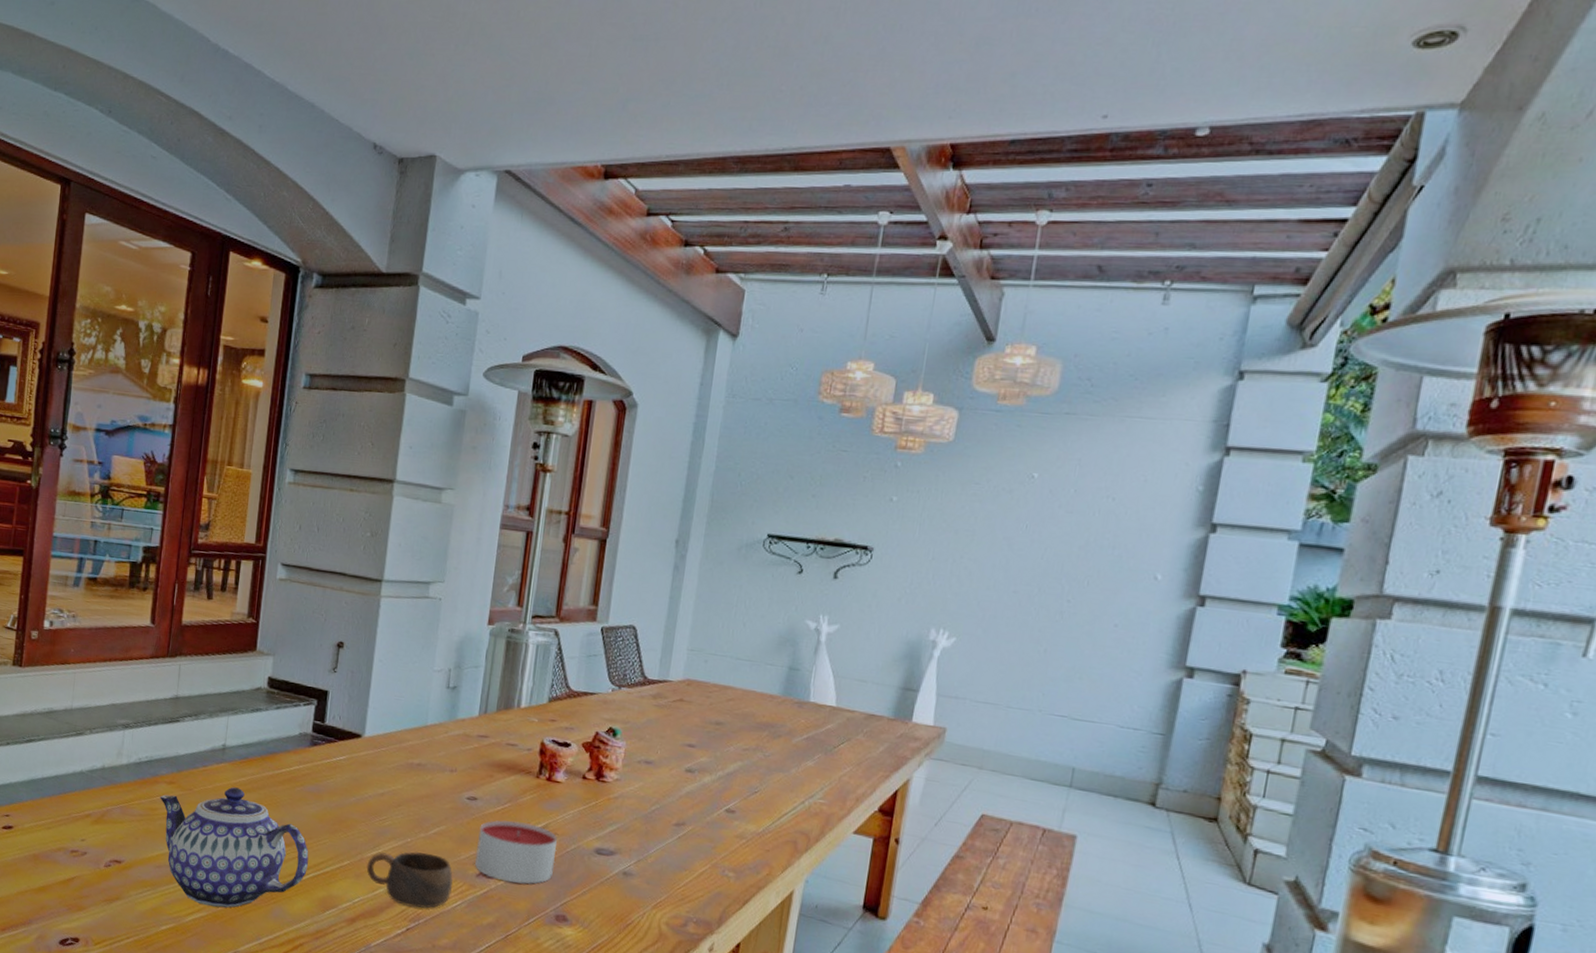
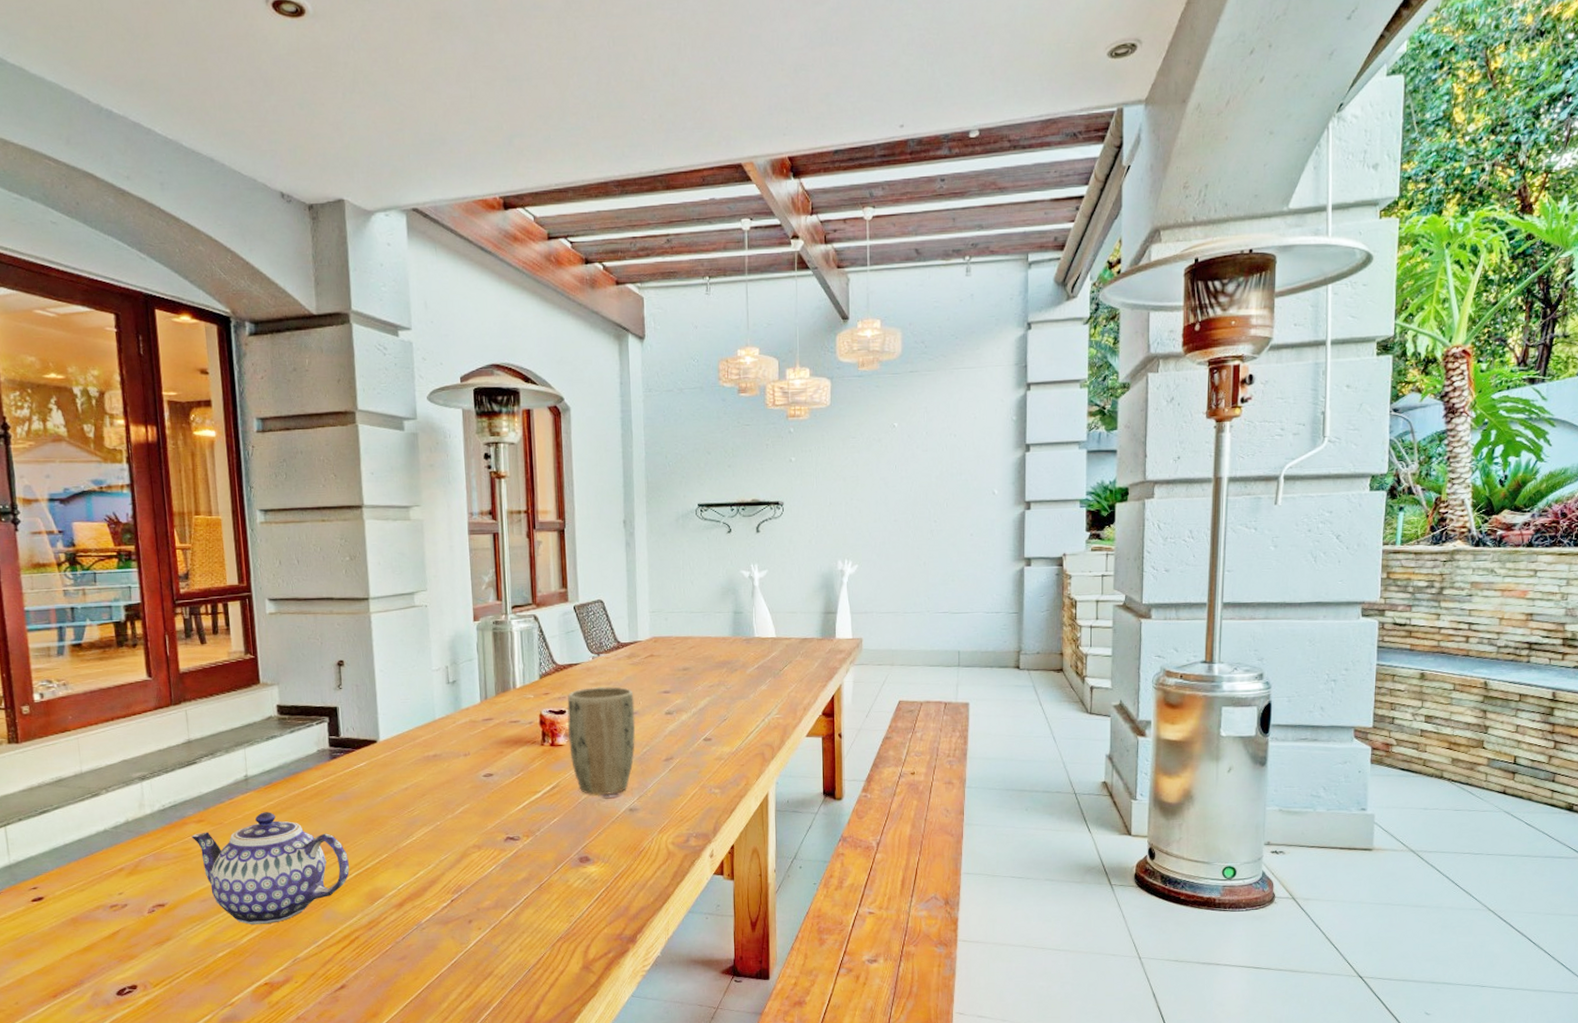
cup: present [366,852,453,908] -> none [404,831,485,881]
candle: present [475,820,557,884] -> none [500,786,571,839]
plant pot: none [566,722,652,851] -> present [567,686,636,796]

